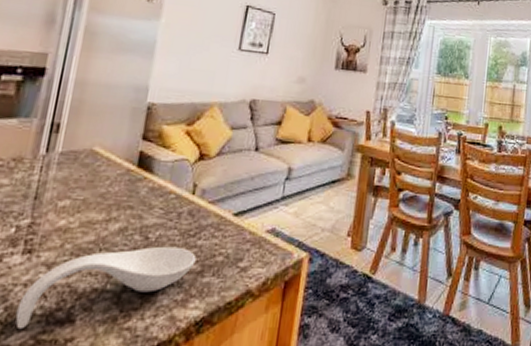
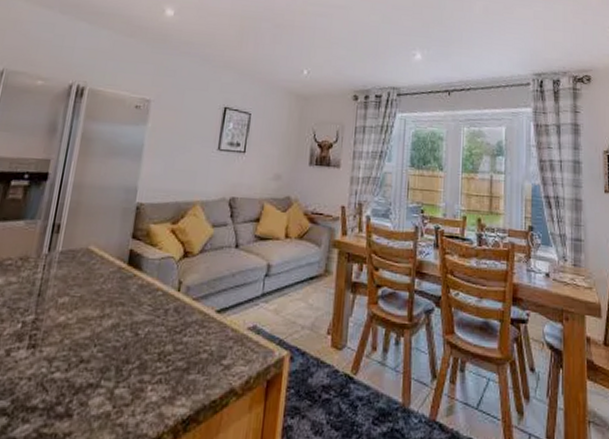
spoon rest: present [15,246,196,330] -> none [20,342,182,423]

